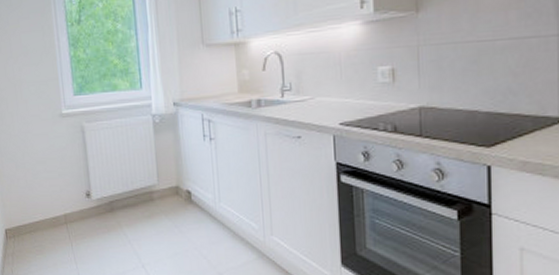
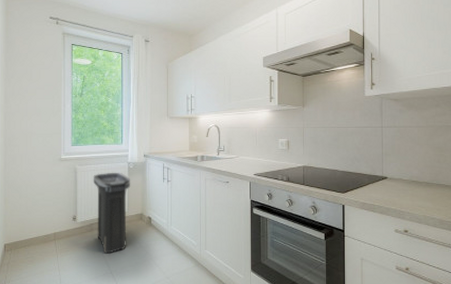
trash can: none [106,130,161,241] -> present [93,173,131,254]

